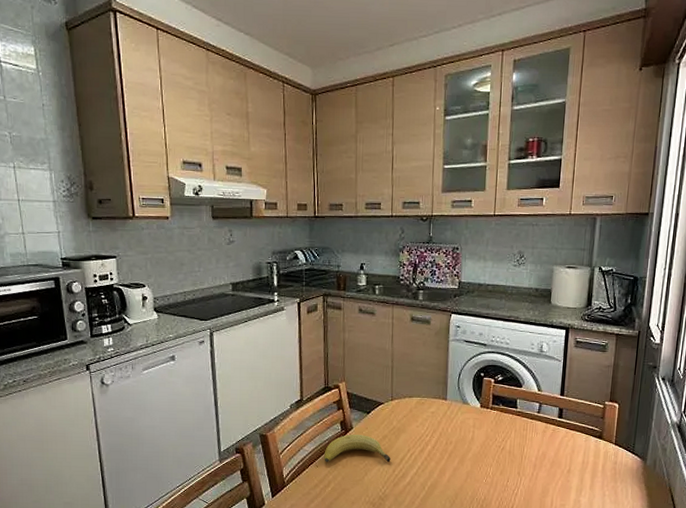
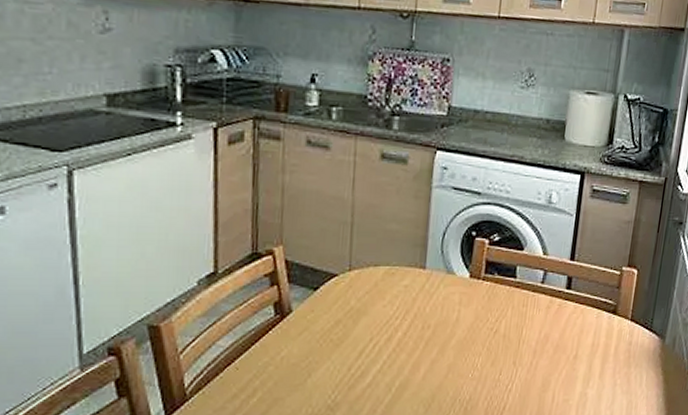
fruit: present [324,434,391,463] -> none [247,321,346,362]

